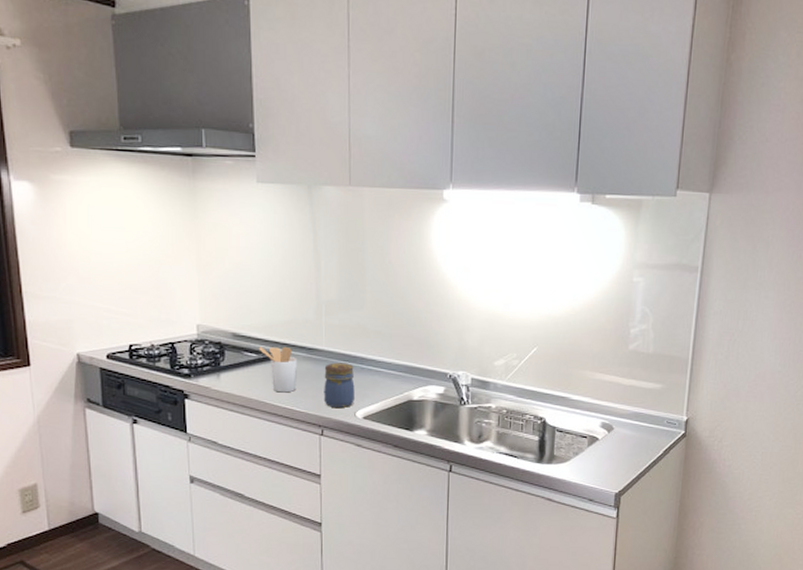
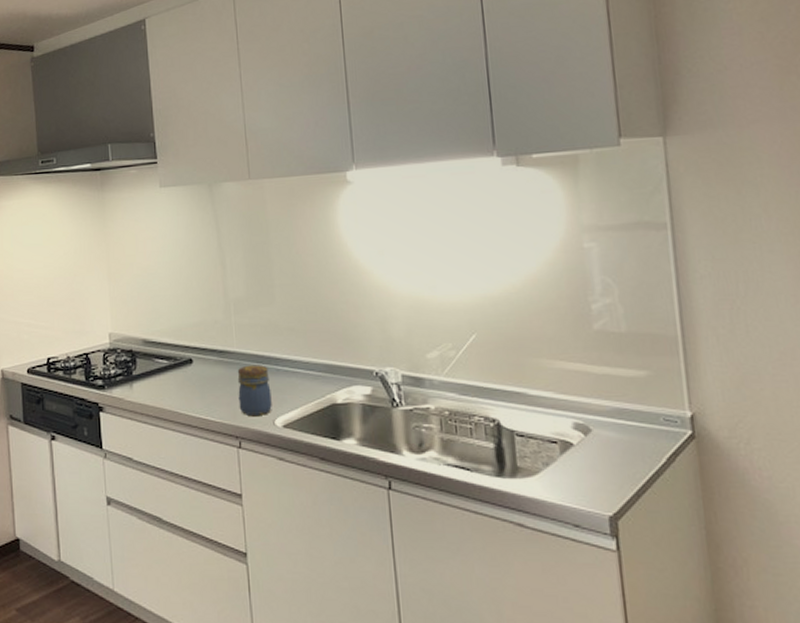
utensil holder: present [259,346,297,393] -> none [169,350,210,401]

